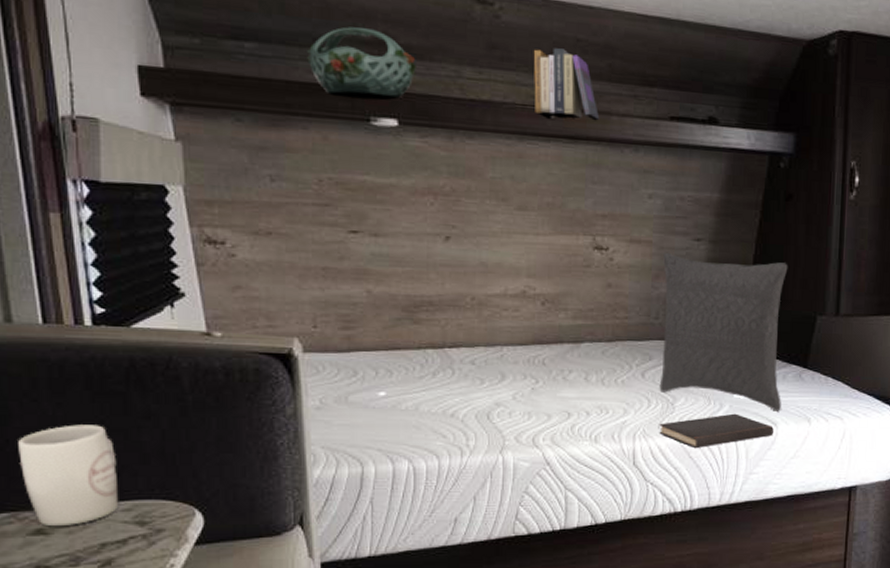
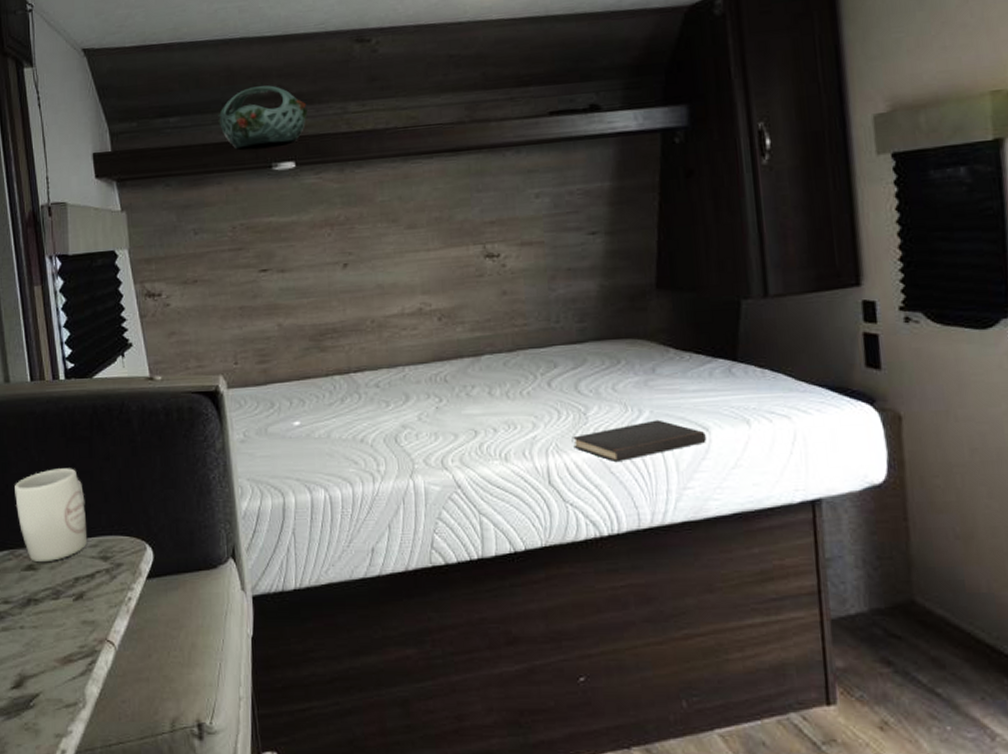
books: present [533,48,600,121] -> none [409,67,479,137]
pillow: present [659,252,788,412] -> none [557,245,712,414]

